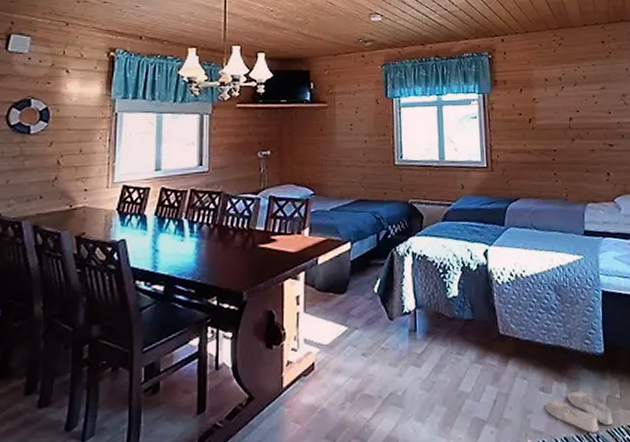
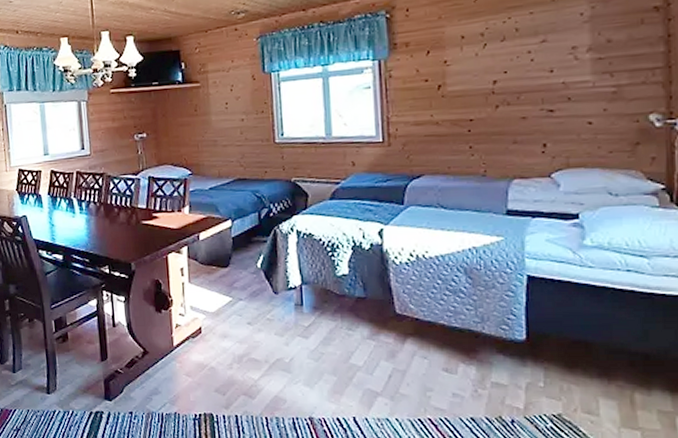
slippers: present [544,391,613,433] -> none [447,376,533,417]

